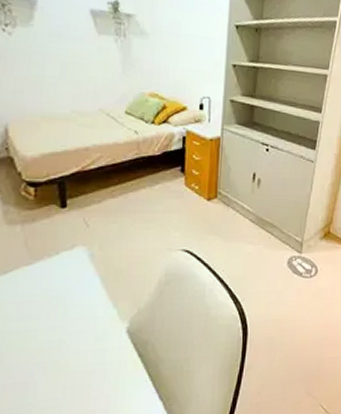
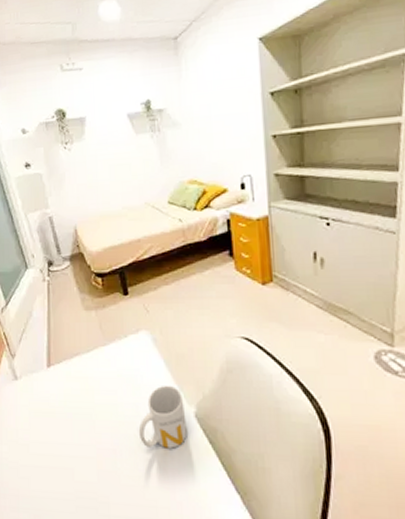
mug: none [59,302,117,373] -> present [138,385,187,449]

